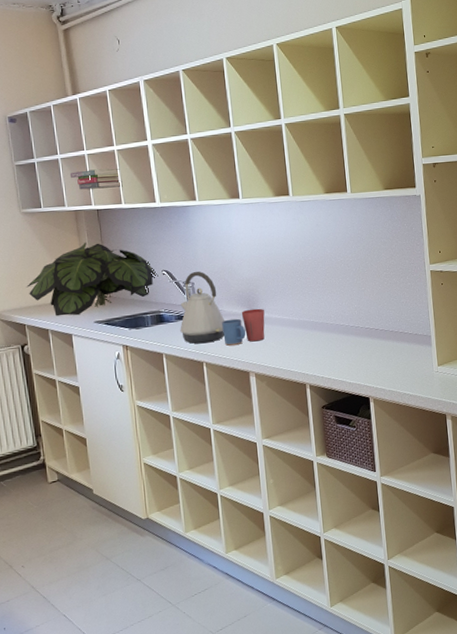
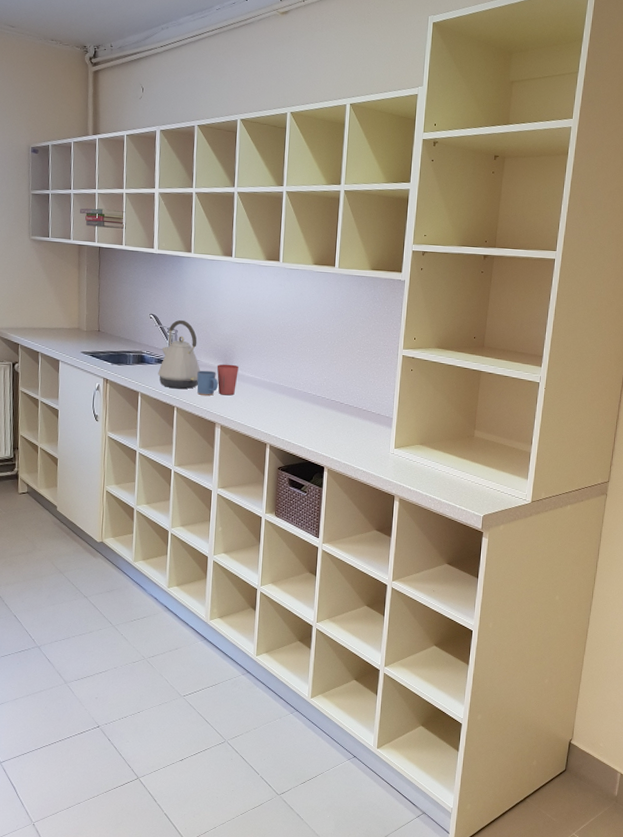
plant: present [26,242,158,317] -> none [25,275,146,343]

